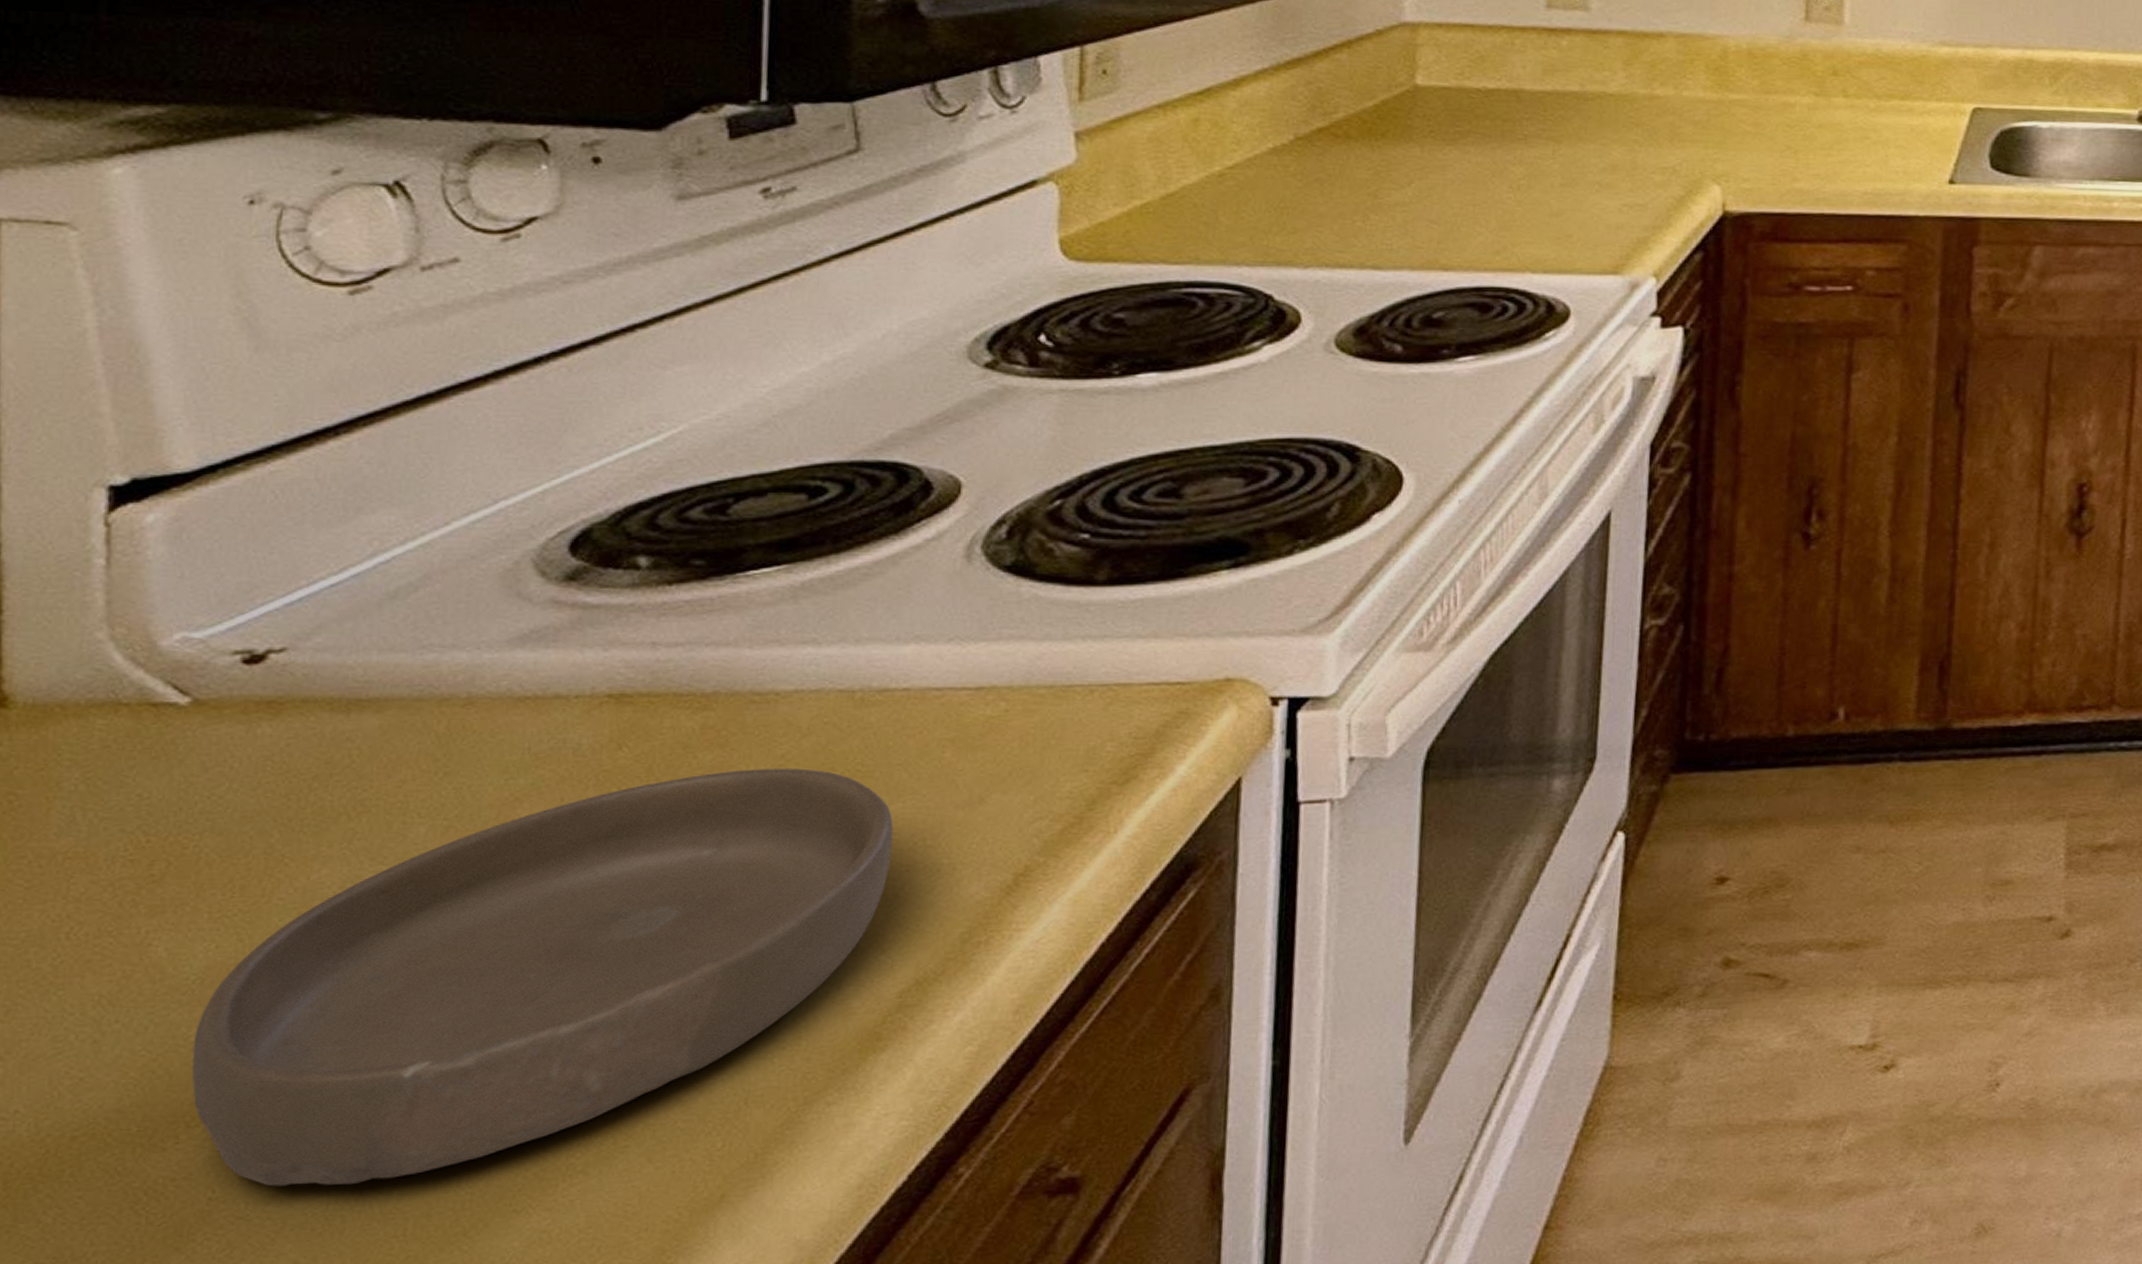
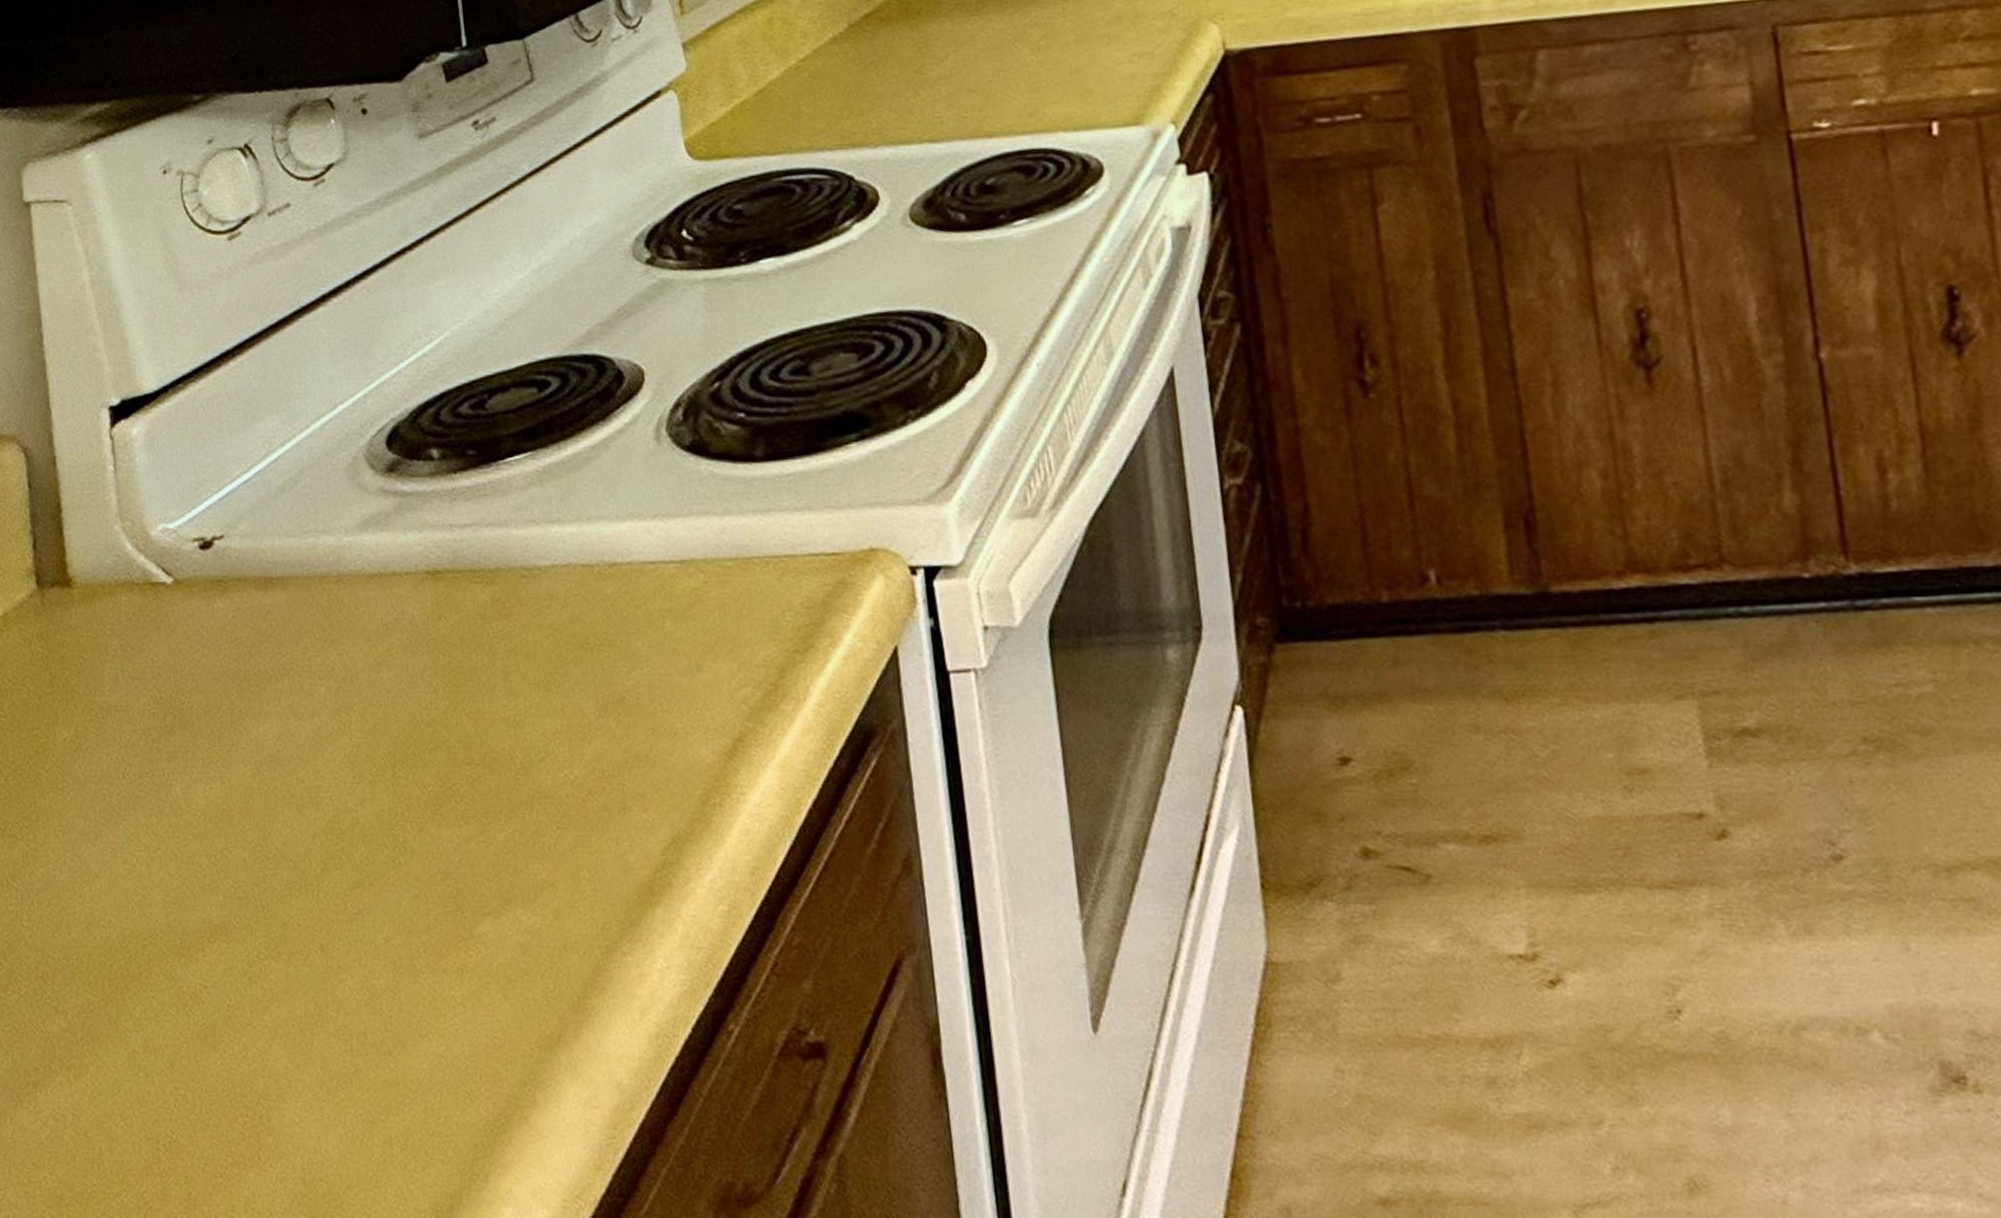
bowl: present [191,768,893,1187] -> none [204,637,640,1001]

